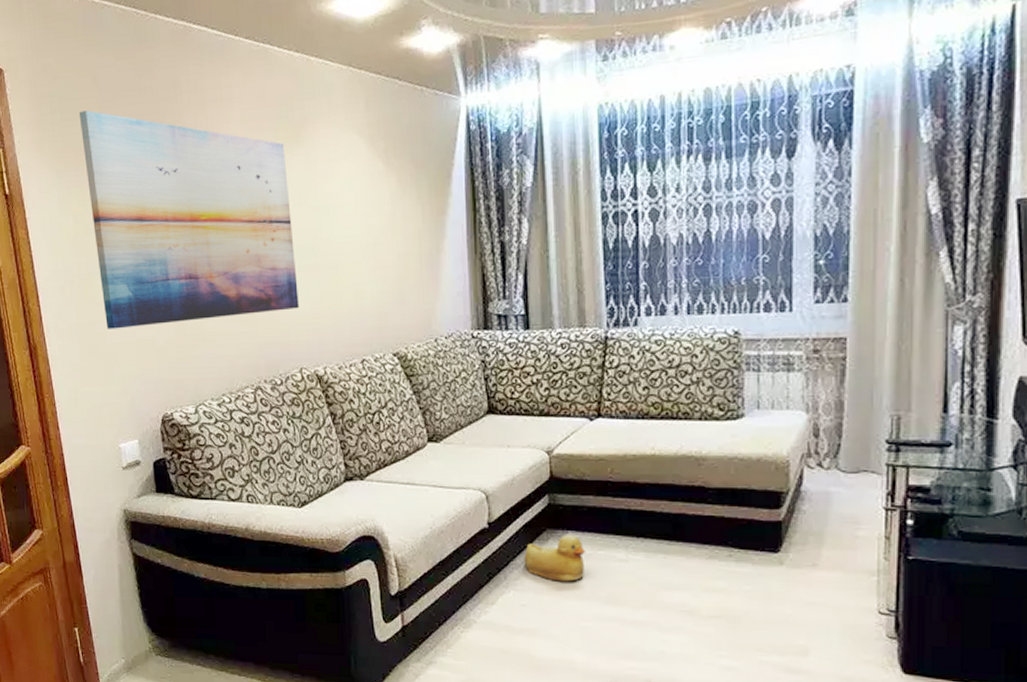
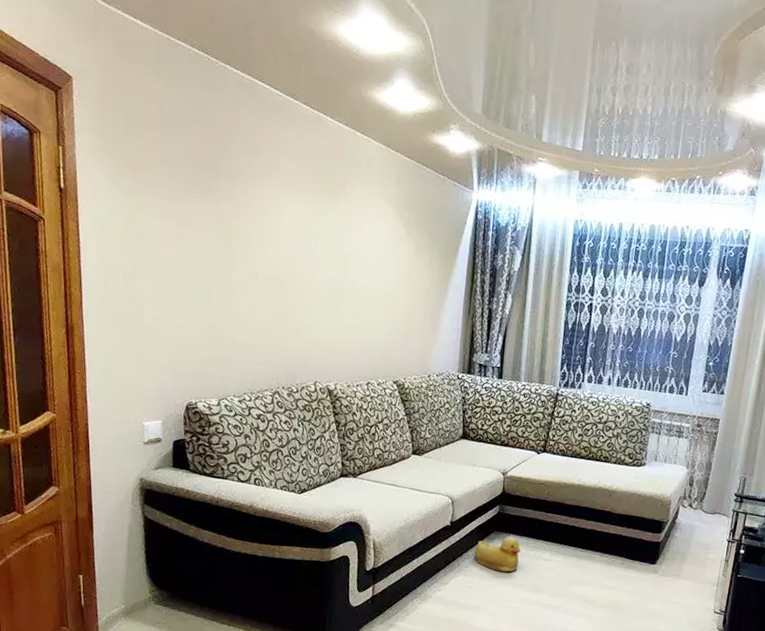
wall art: present [78,110,299,329] -> none [142,130,326,333]

